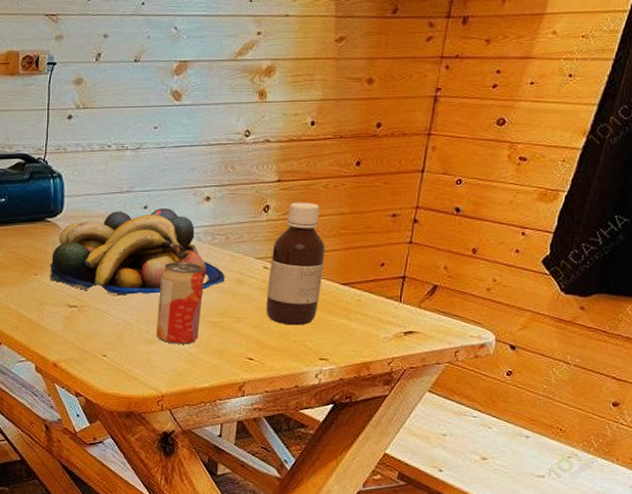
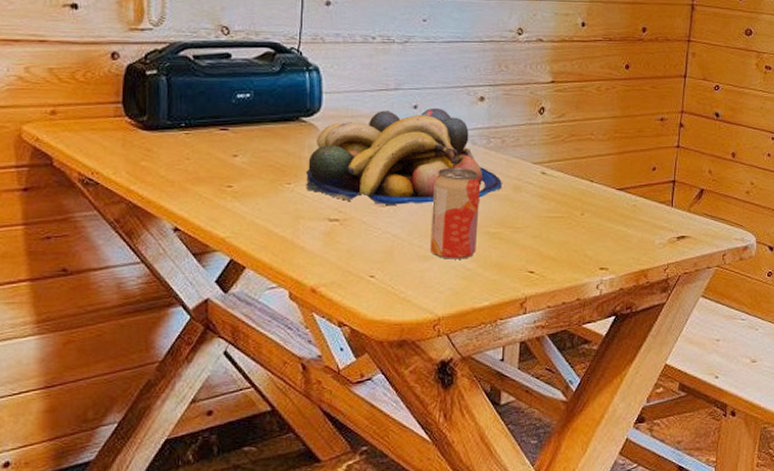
bottle: present [266,202,325,326] -> none [545,104,600,234]

